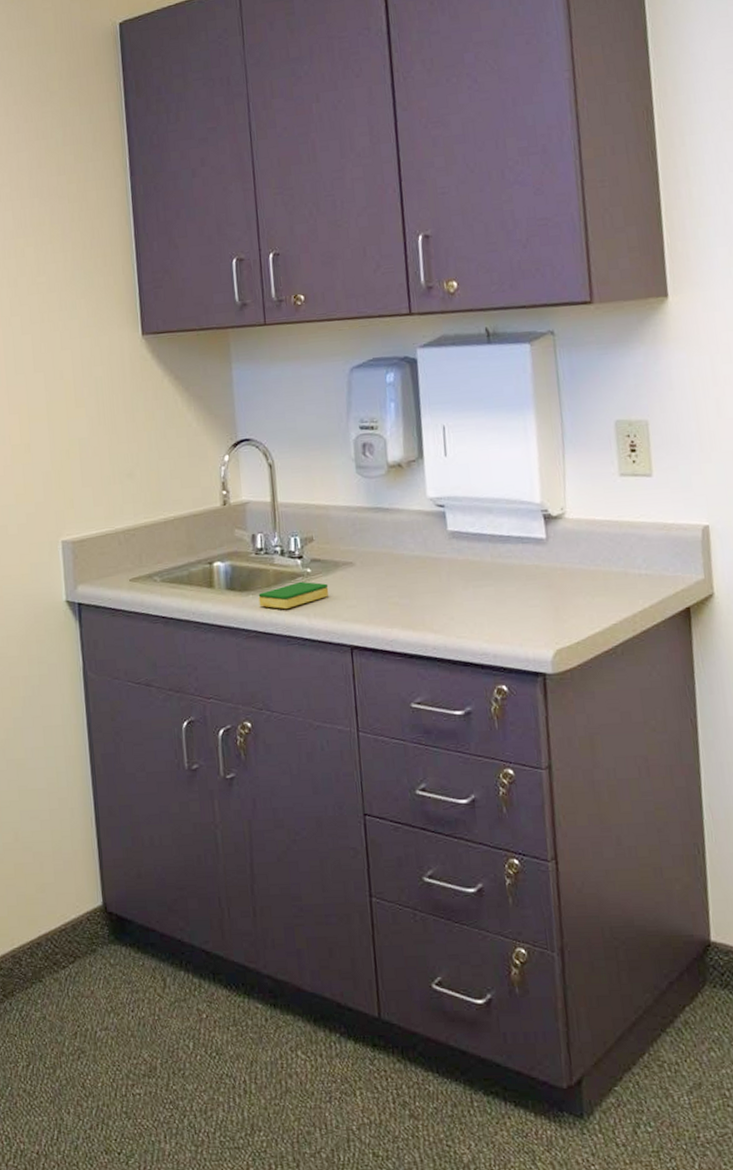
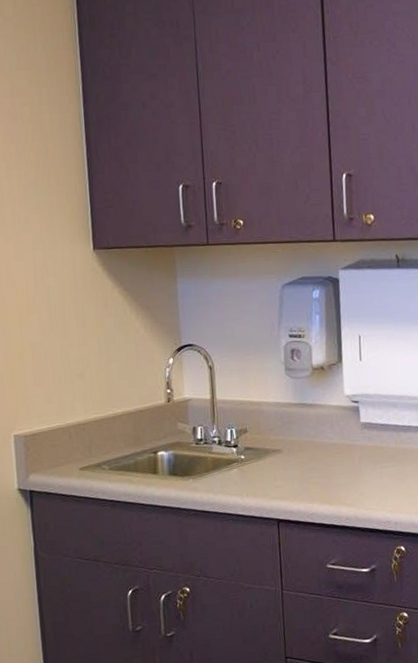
dish sponge: present [258,581,329,610] -> none [198,466,260,491]

